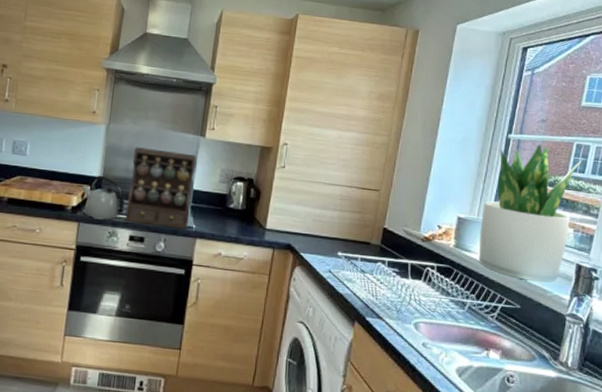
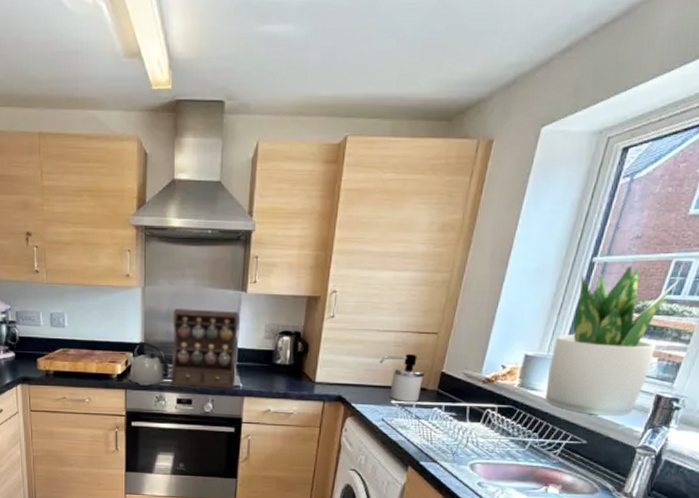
soap dispenser: none [326,207,369,255] -> present [379,353,426,402]

